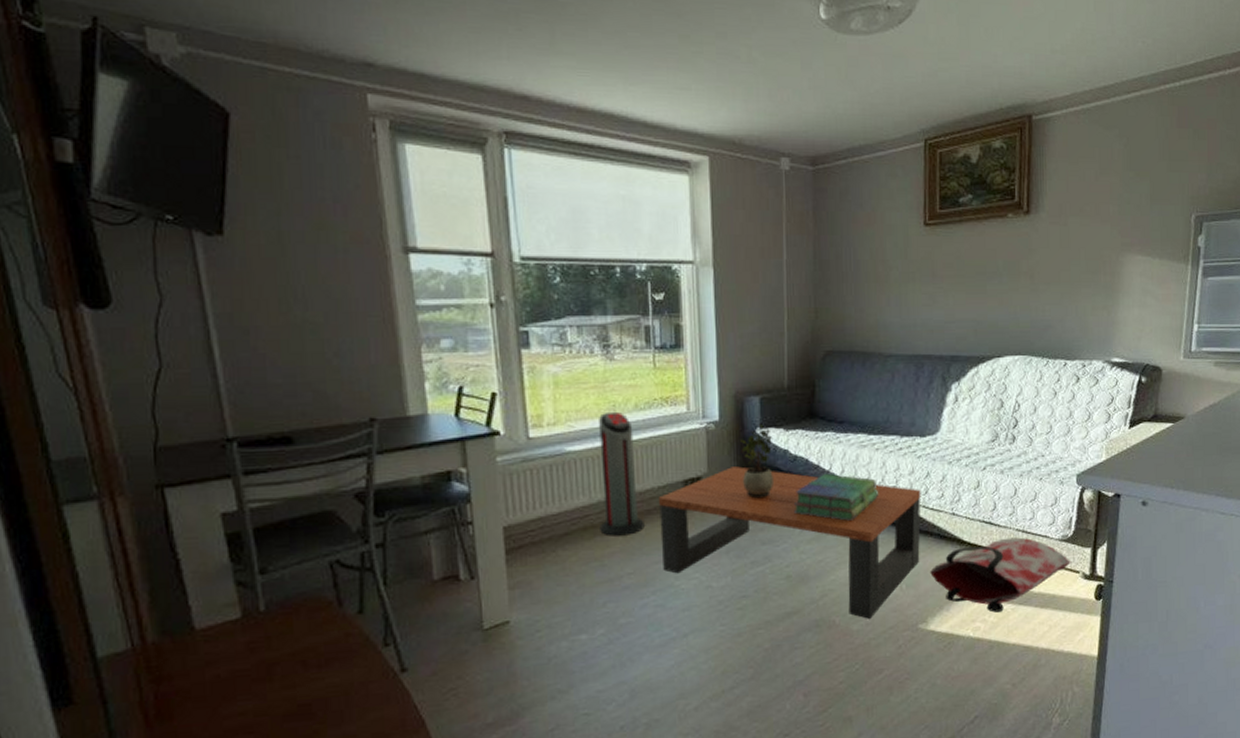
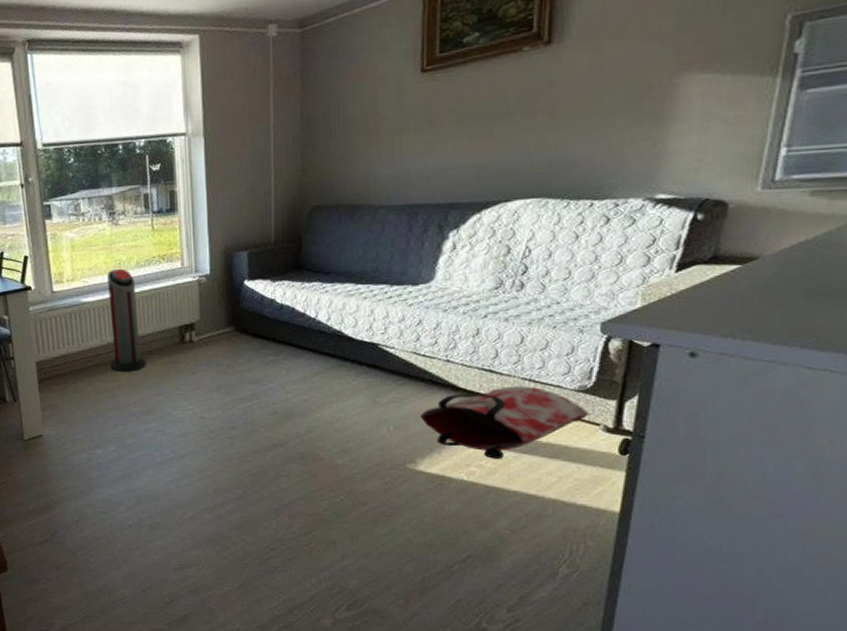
coffee table: present [658,466,921,619] -> none [157,314,412,455]
potted plant: present [740,423,773,499] -> none [230,275,261,343]
stack of books: present [793,473,879,521] -> none [279,320,367,365]

